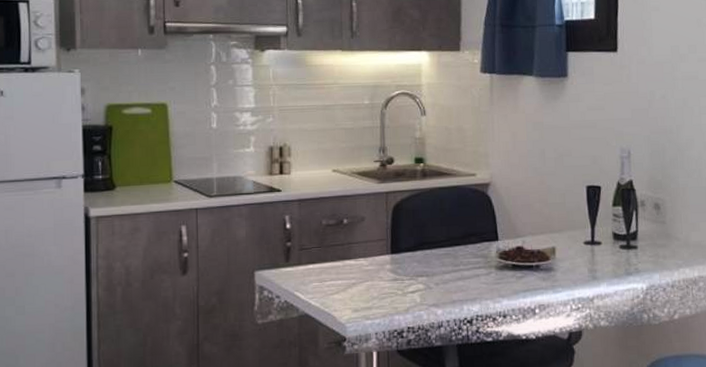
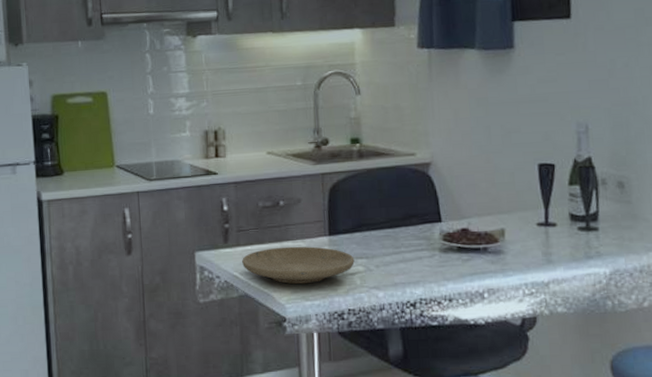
plate: none [303,264,415,303] -> present [242,246,355,284]

